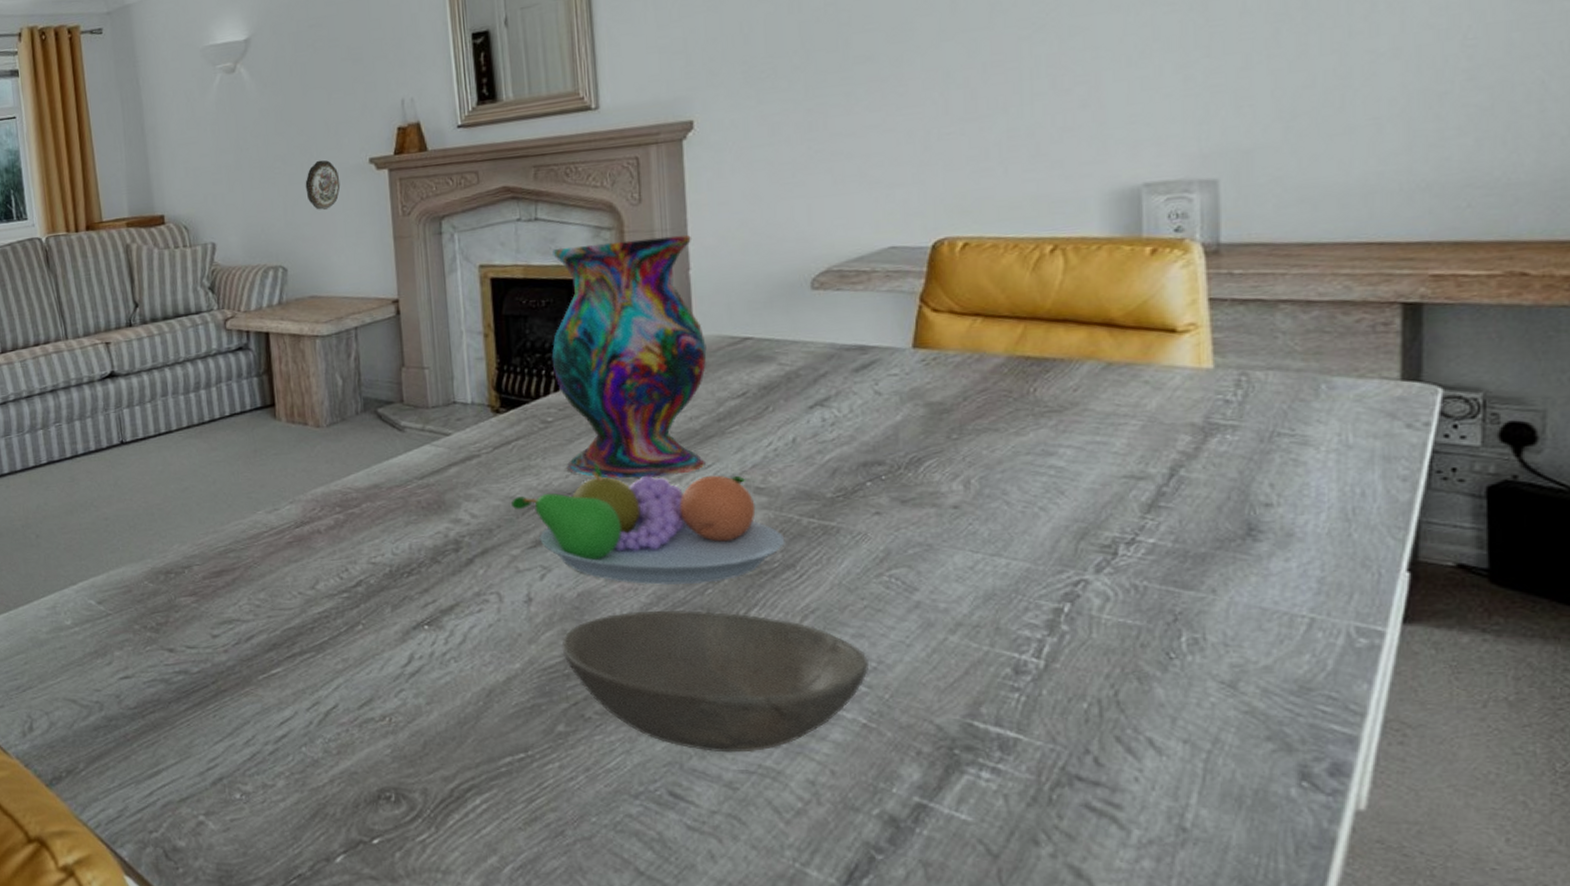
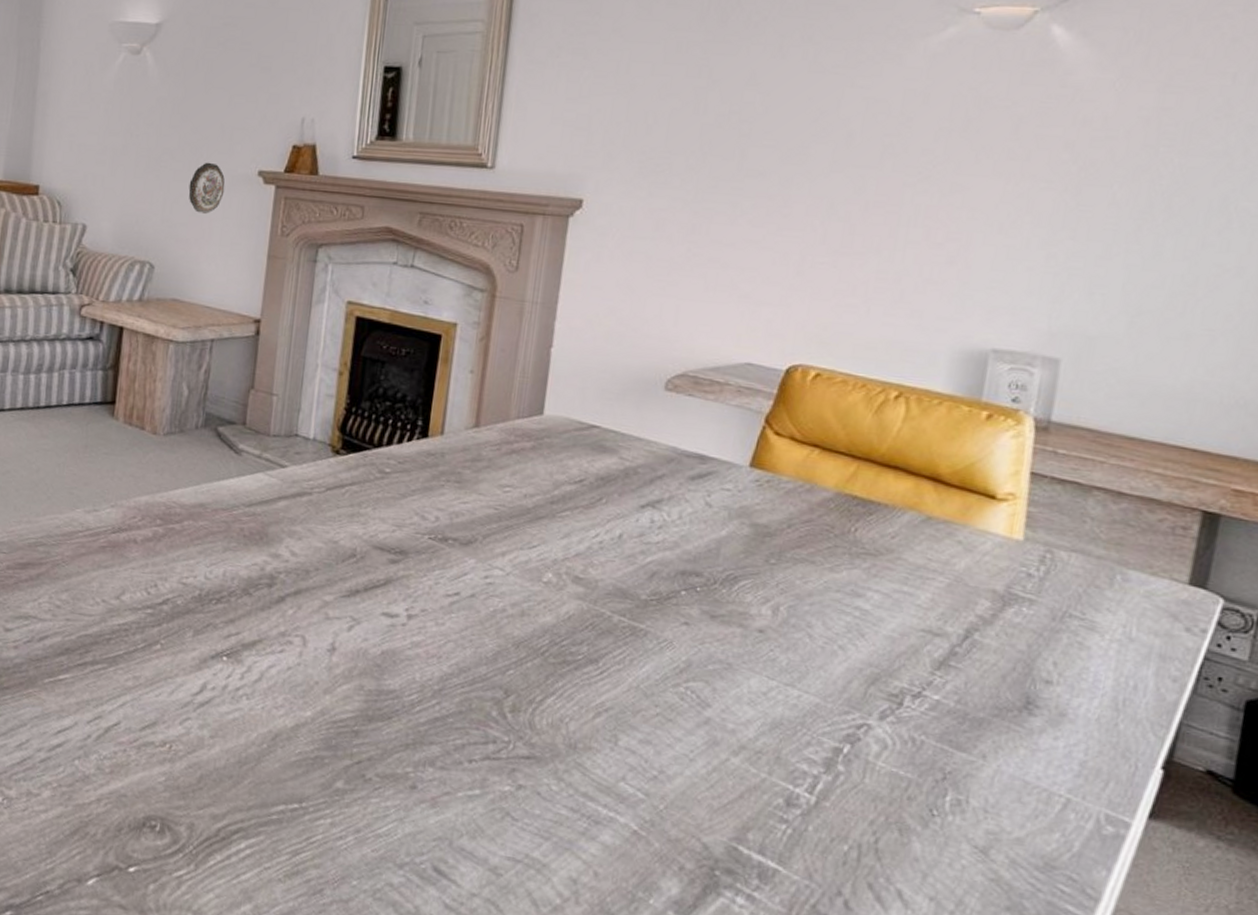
fruit bowl: present [511,463,785,586] -> none [333,523,593,664]
vase: present [551,234,707,478] -> none [394,300,559,550]
soup bowl: present [561,609,869,753] -> none [355,678,651,841]

